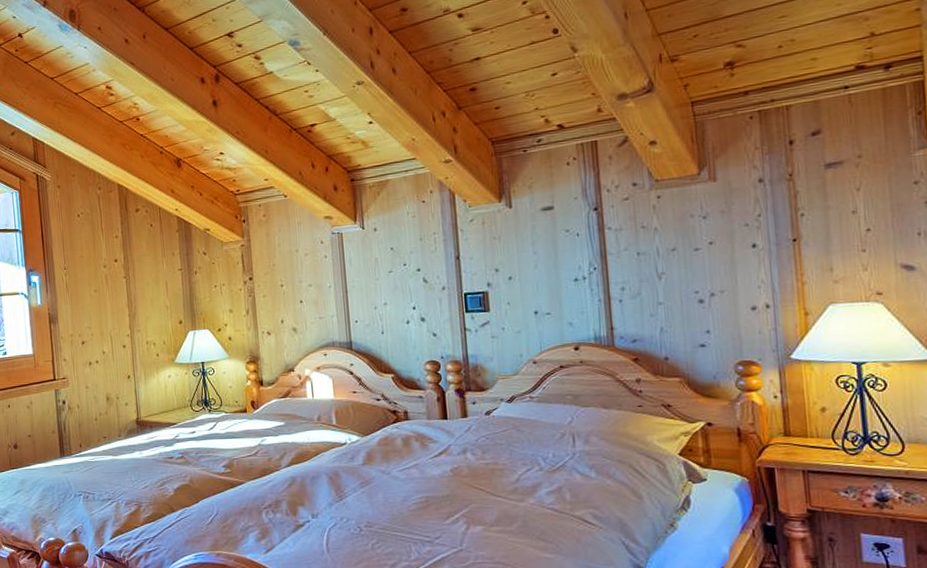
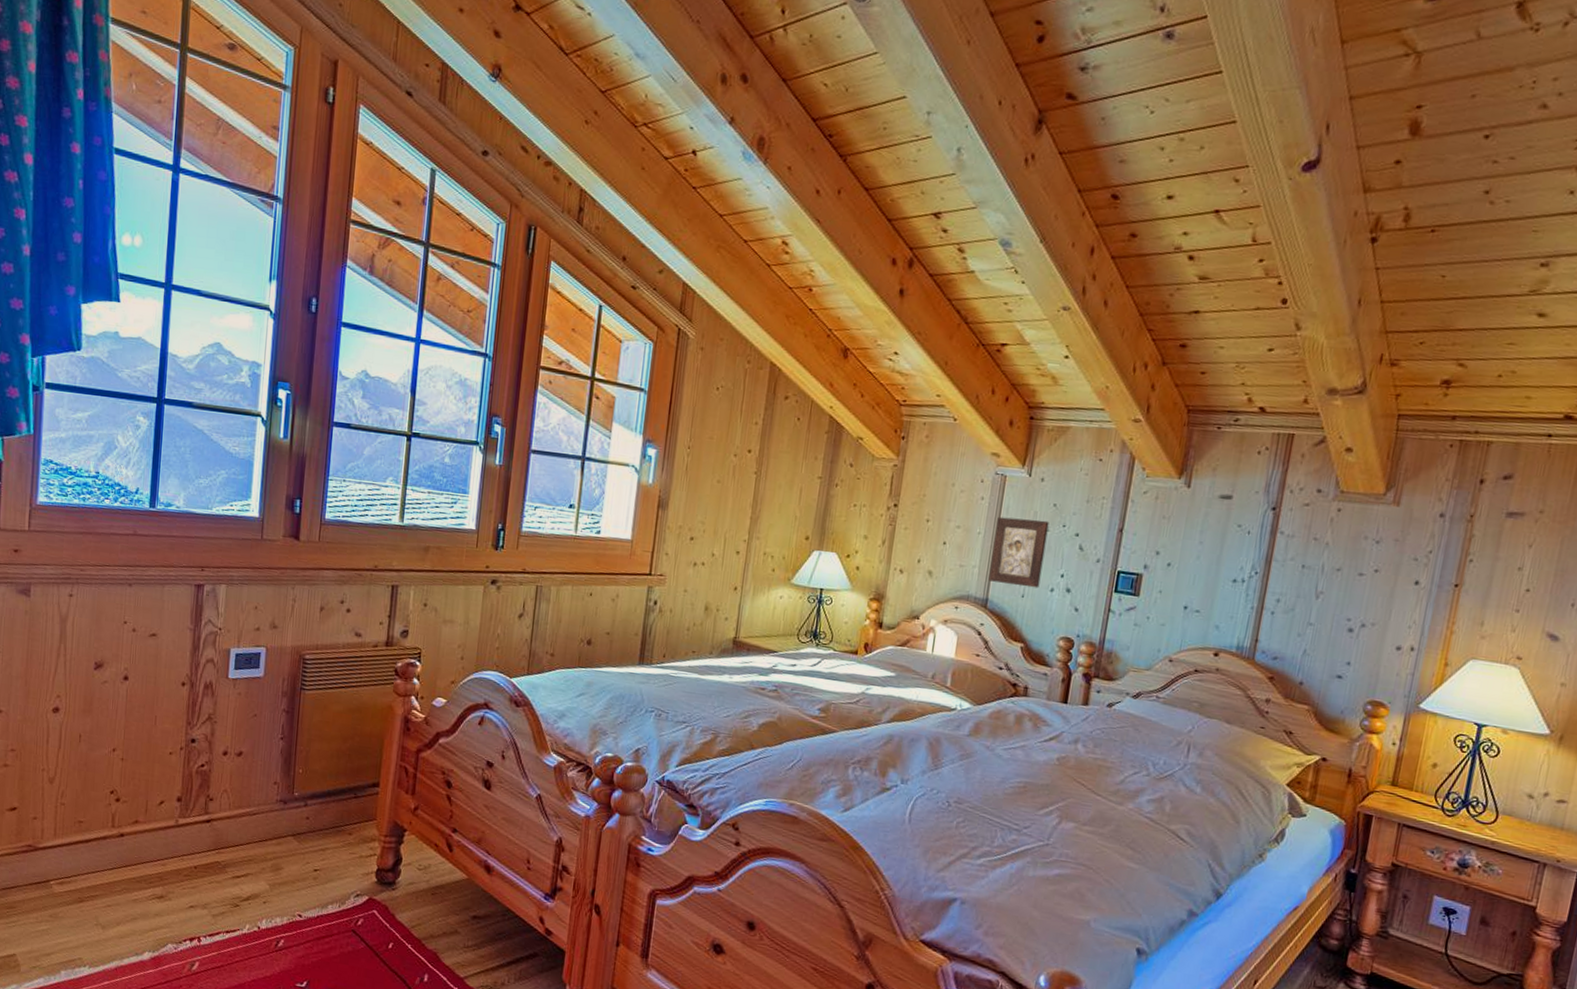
religious icon: none [343,263,396,326] -> present [988,516,1049,589]

